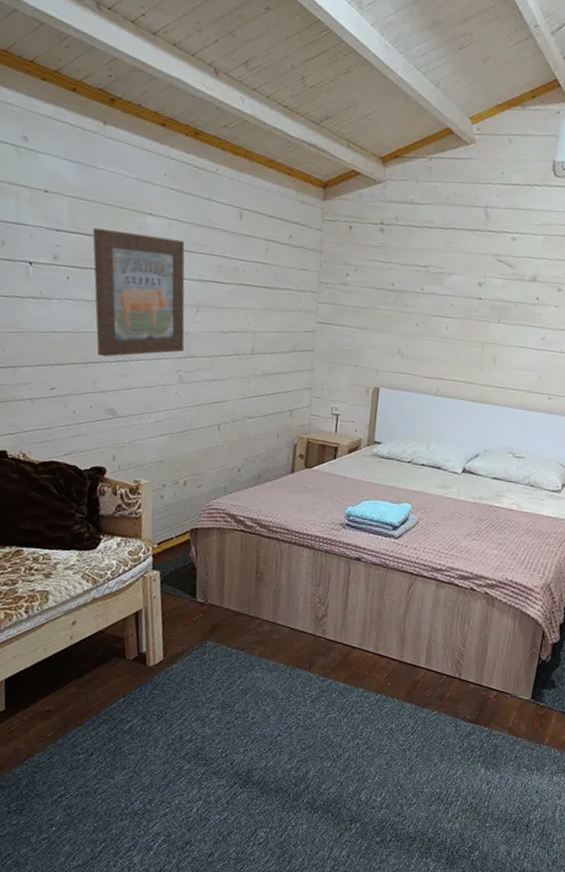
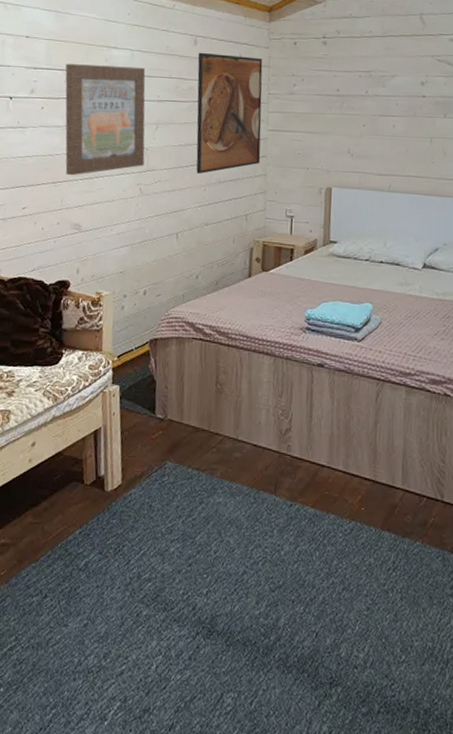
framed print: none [240,228,315,365] -> present [196,52,263,174]

